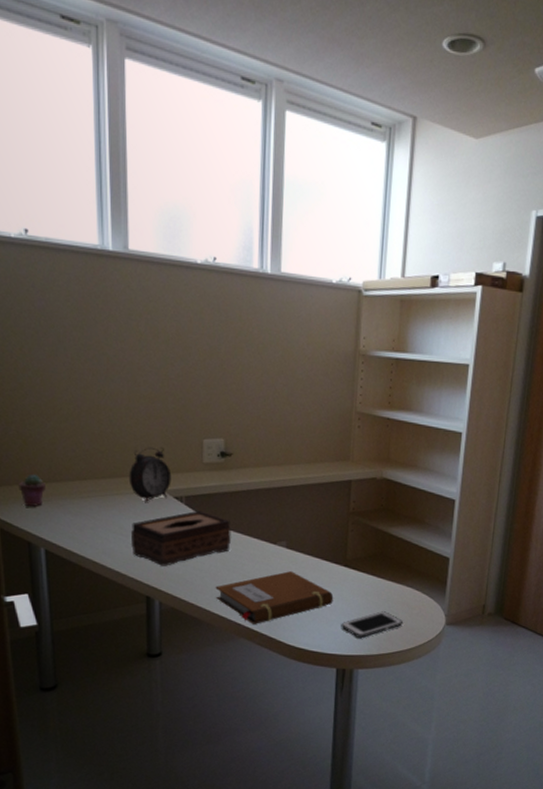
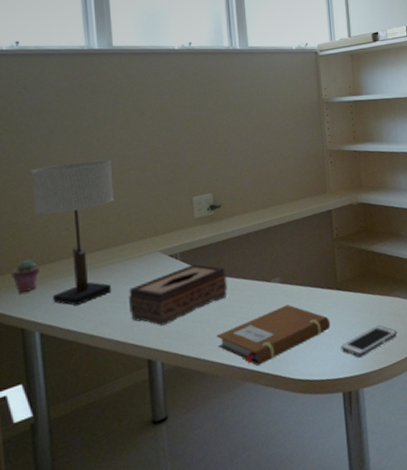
table lamp: none [39,379,123,530] -> present [31,160,115,306]
alarm clock: present [128,447,172,502] -> none [123,211,166,266]

